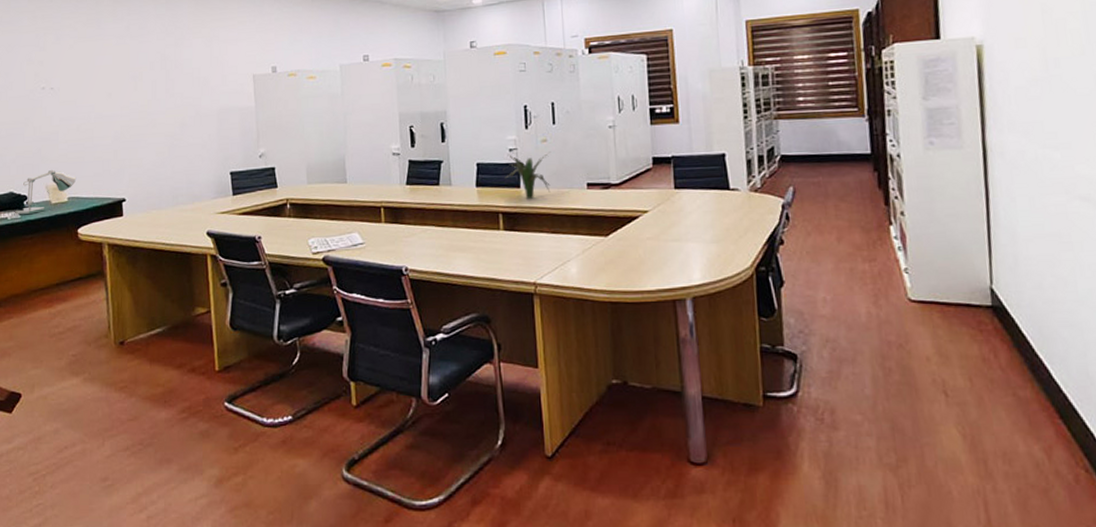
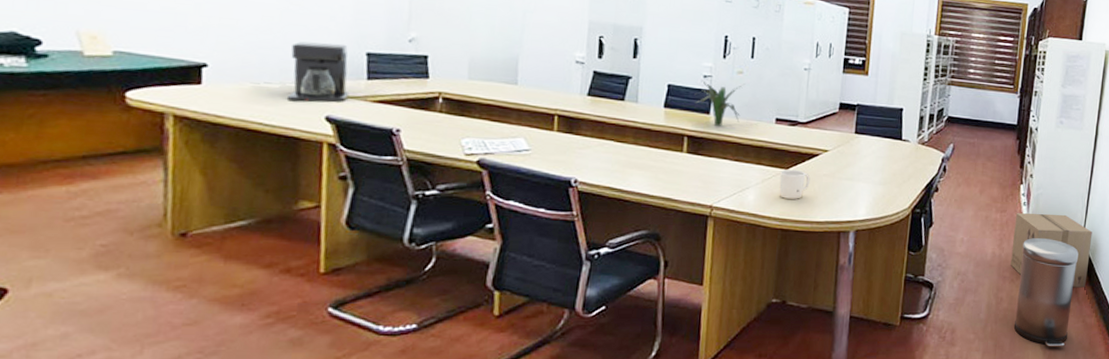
desk lamp: present [14,169,77,215] -> none [16,12,131,65]
coffee maker: none [179,167,221,222] -> present [286,41,350,104]
mug: none [600,235,634,268] -> present [779,169,810,199]
cardboard box: none [889,257,1009,351] -> present [1010,213,1092,288]
pedal bin: none [906,290,994,430] -> present [1014,238,1079,347]

